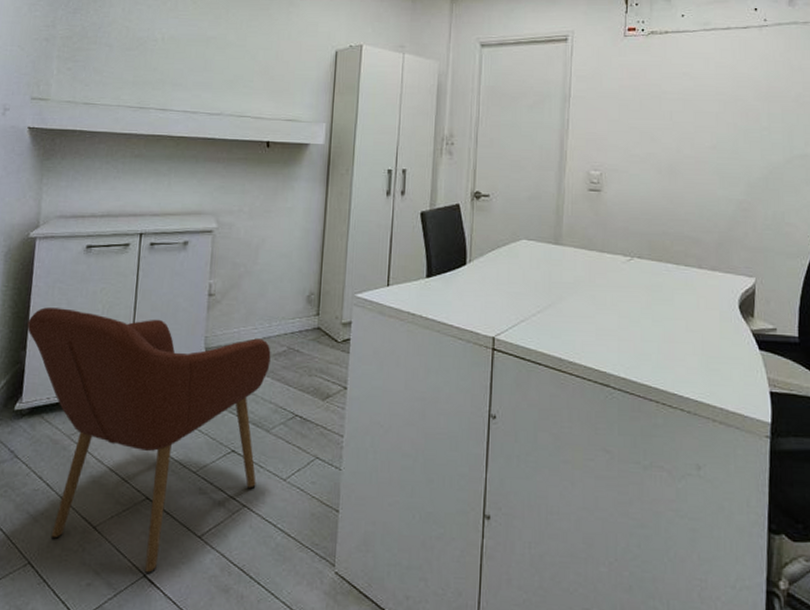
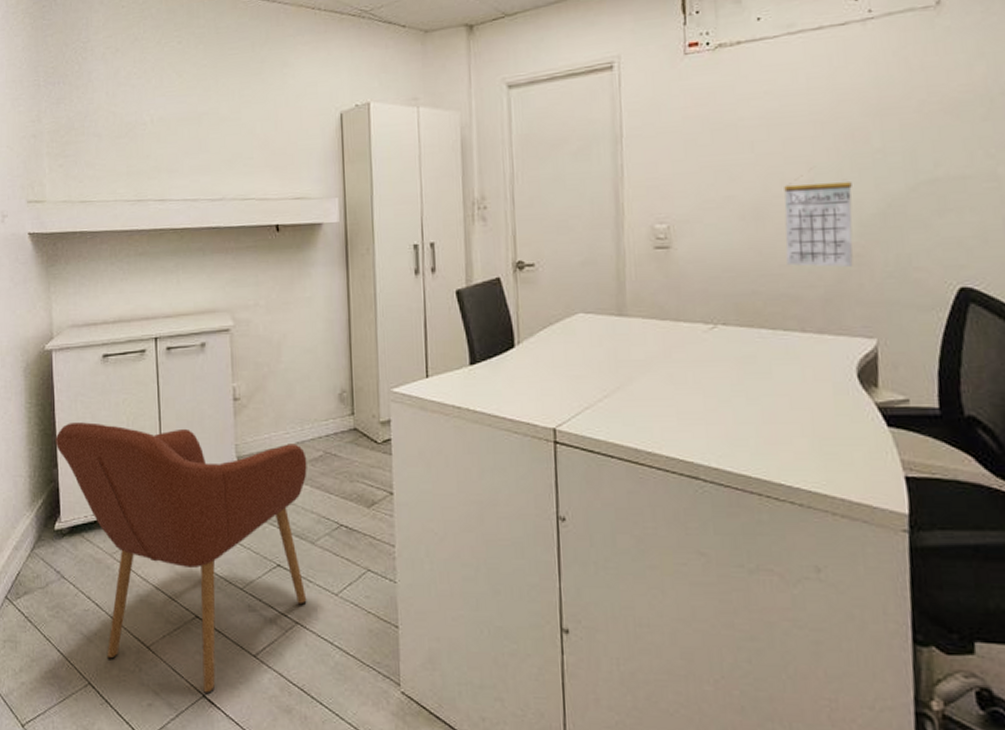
calendar: none [691,142,744,218] -> present [784,175,853,267]

